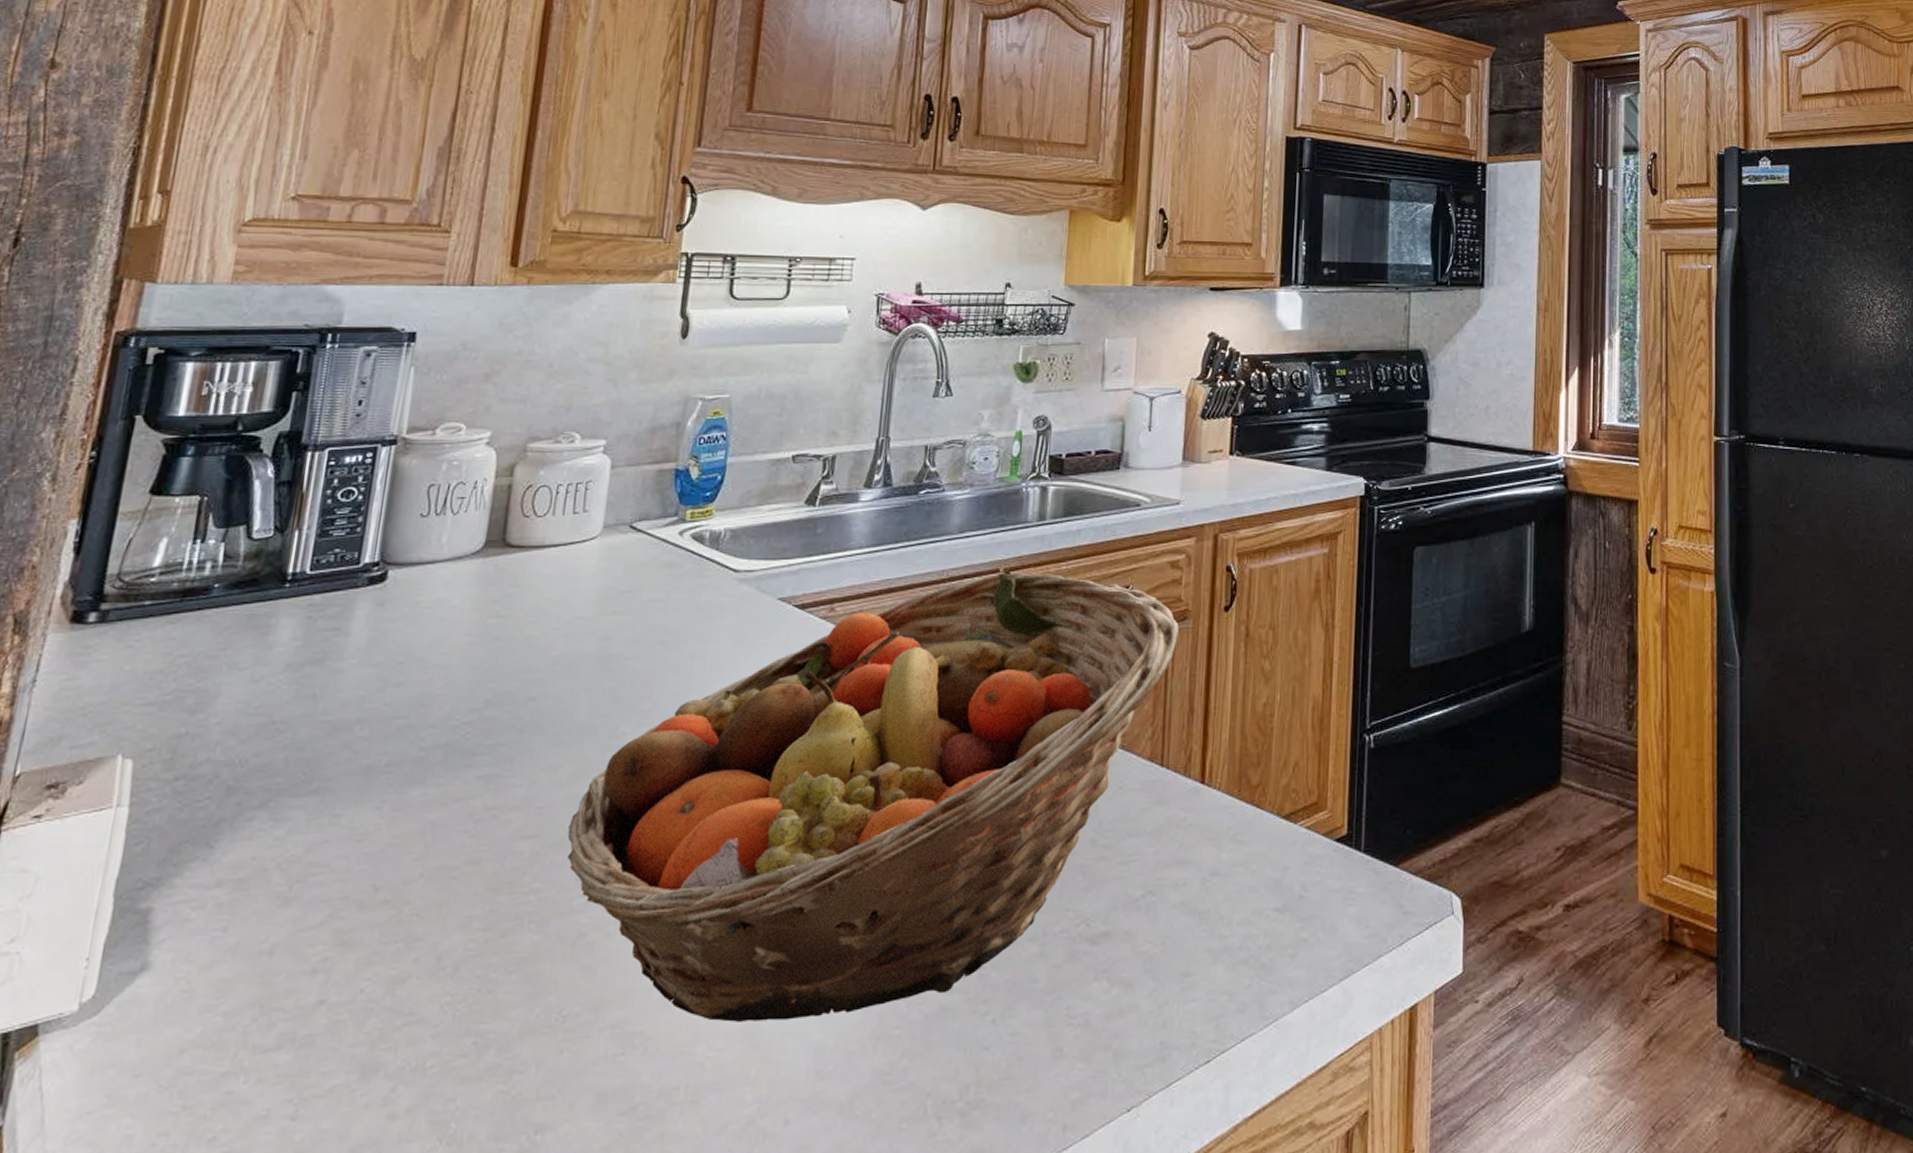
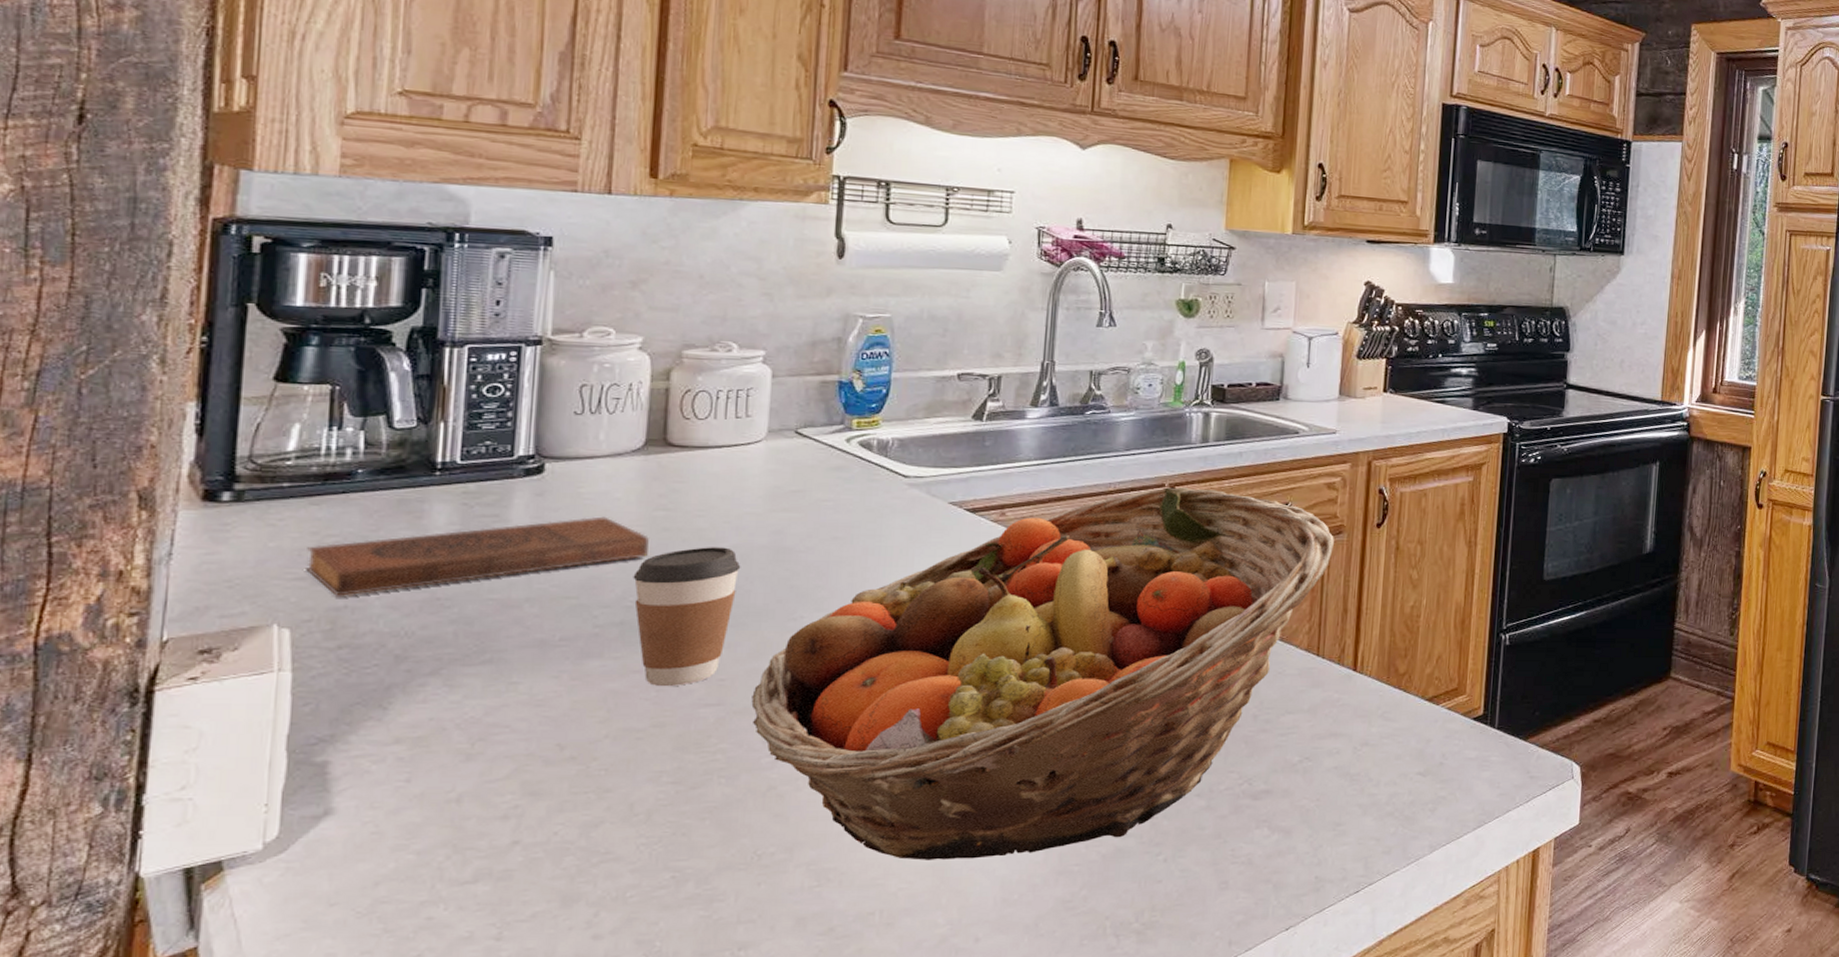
book: none [155,626,480,722] -> present [306,516,649,596]
coffee cup: none [461,657,568,817] -> present [633,547,741,687]

